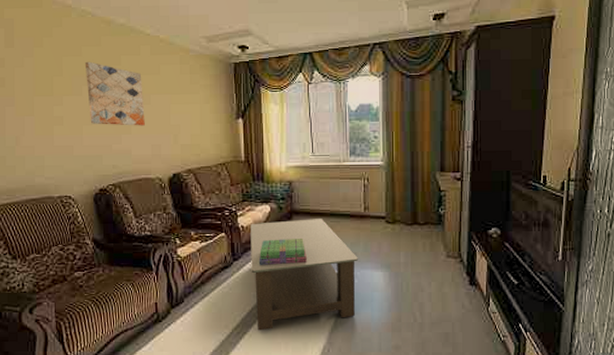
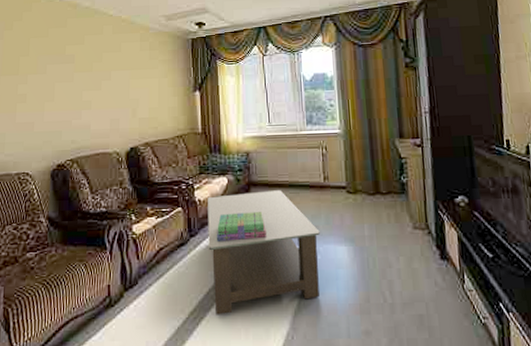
wall art: present [84,61,145,126] -> none [50,42,105,102]

